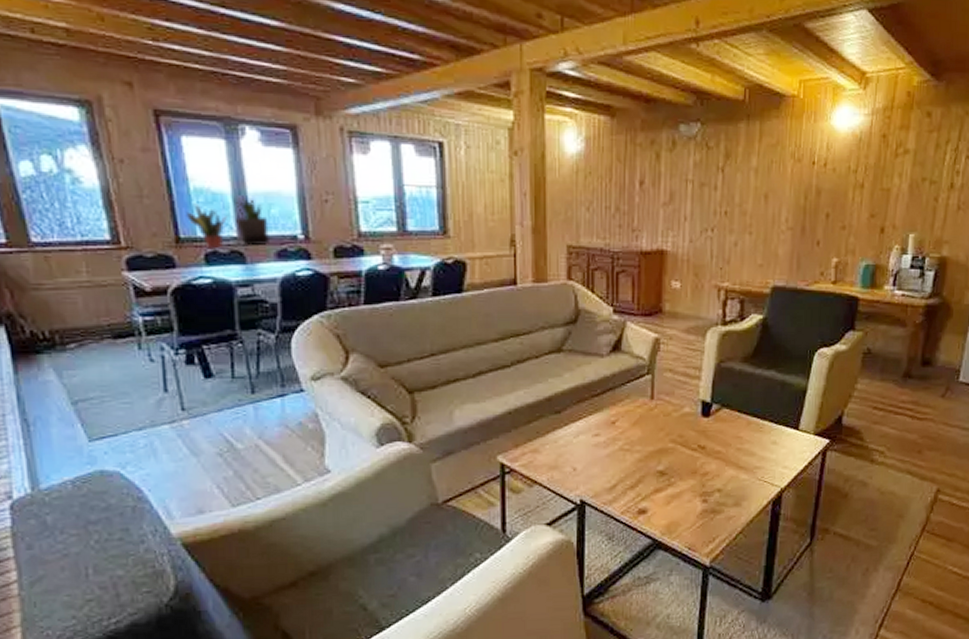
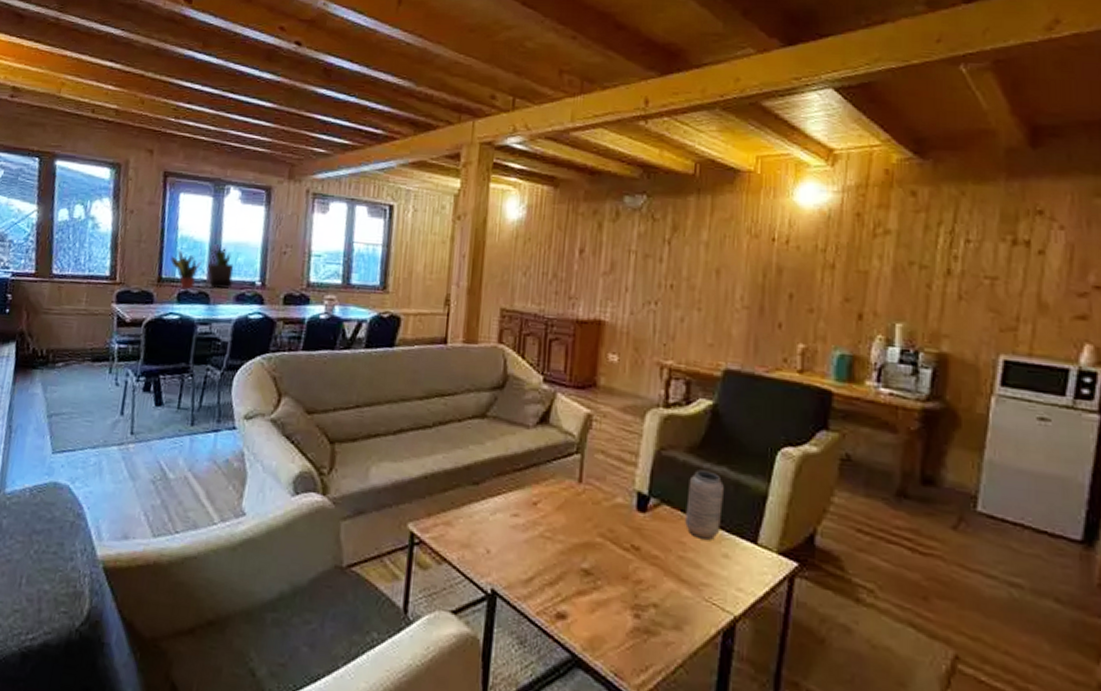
vase: none [742,375,774,432] -> present [685,470,725,540]

